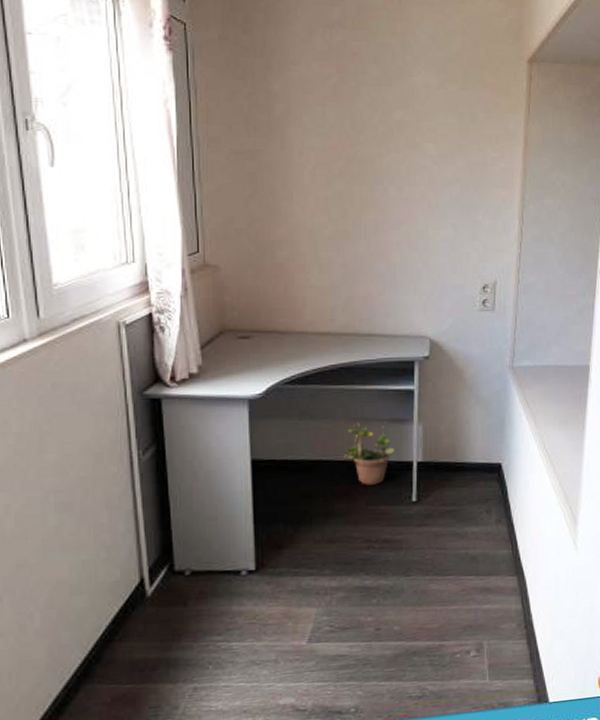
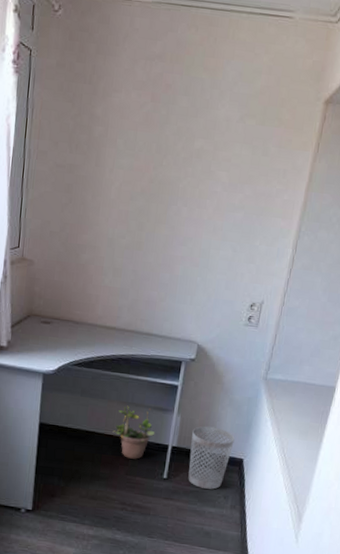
wastebasket: none [439,431,488,506] -> present [188,426,235,490]

